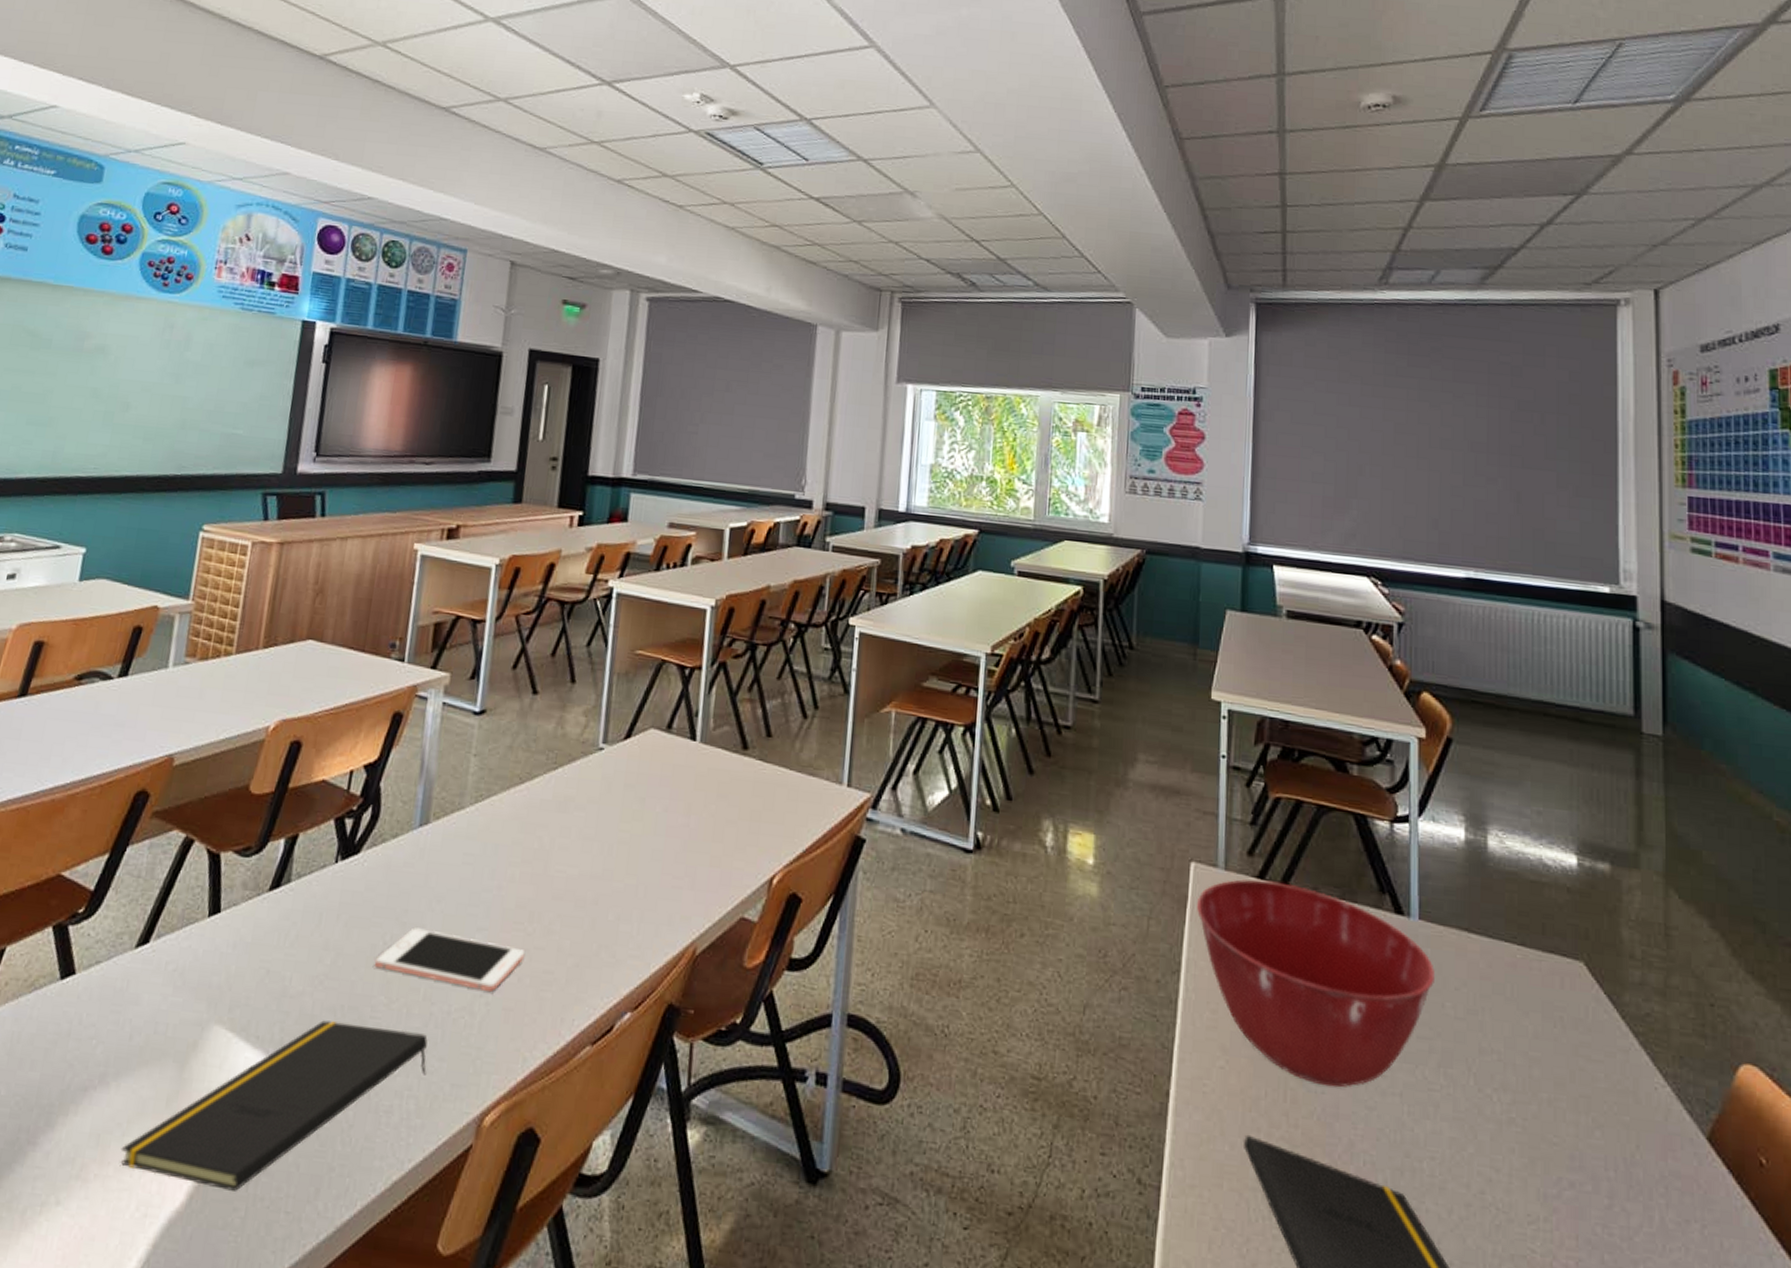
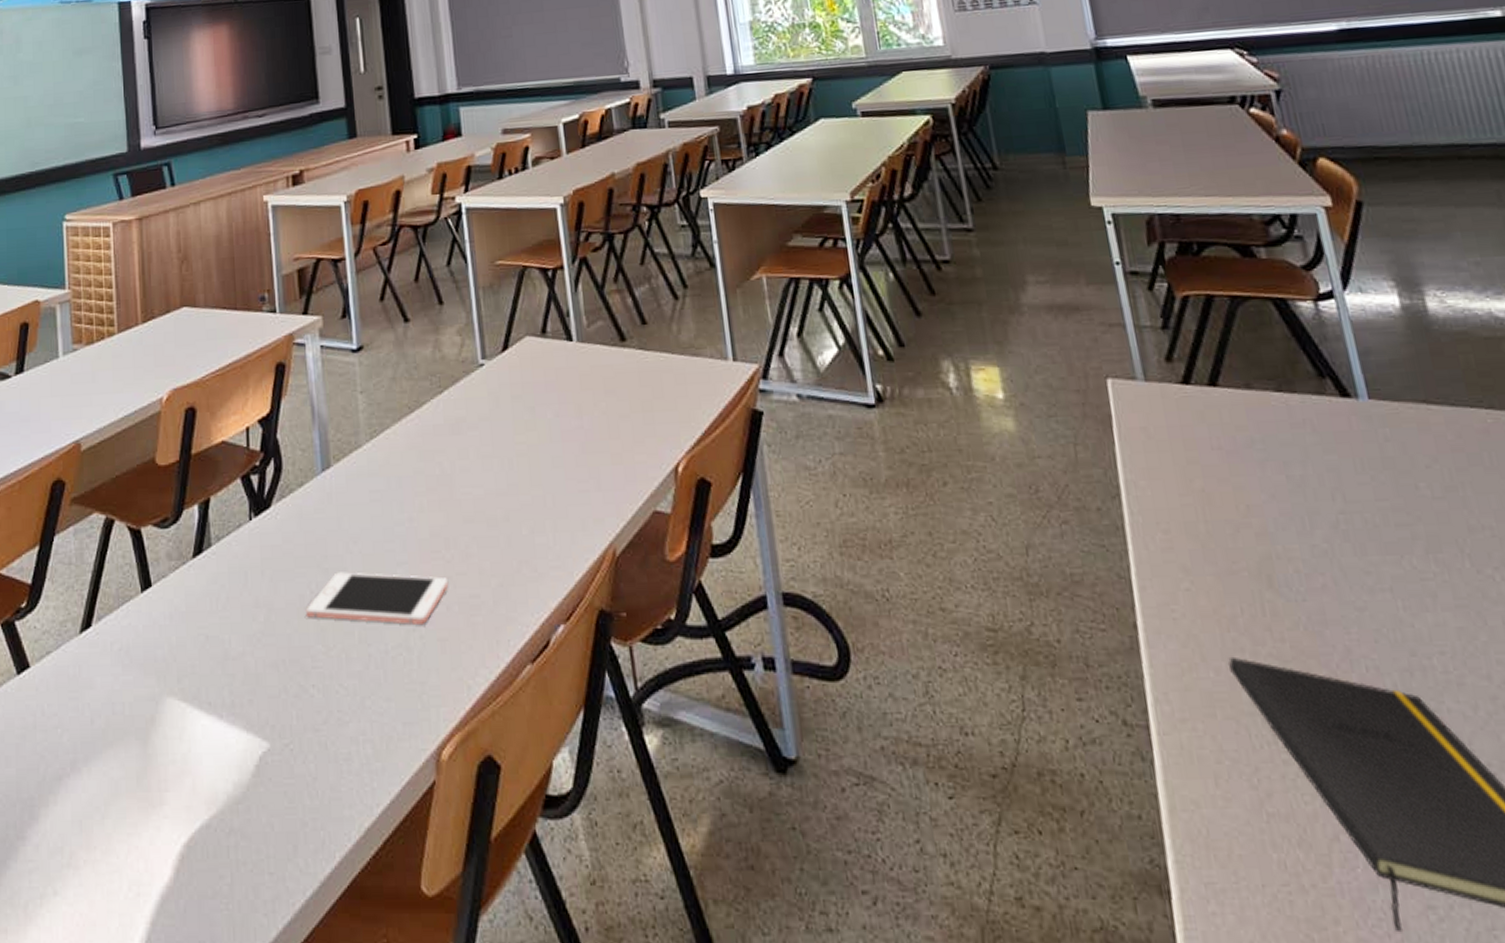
notepad: present [121,1020,428,1191] -> none [103,675,377,859]
mixing bowl: present [1197,879,1435,1088] -> none [1122,384,1401,593]

